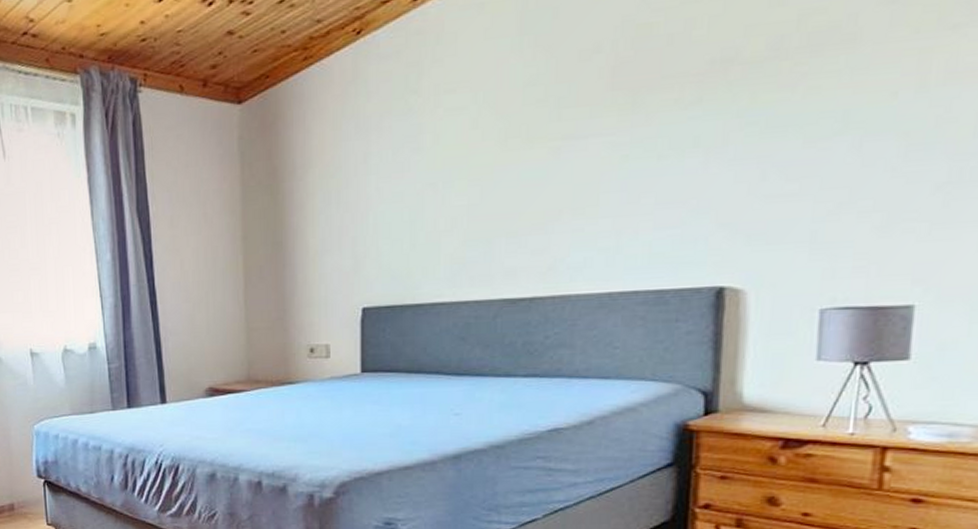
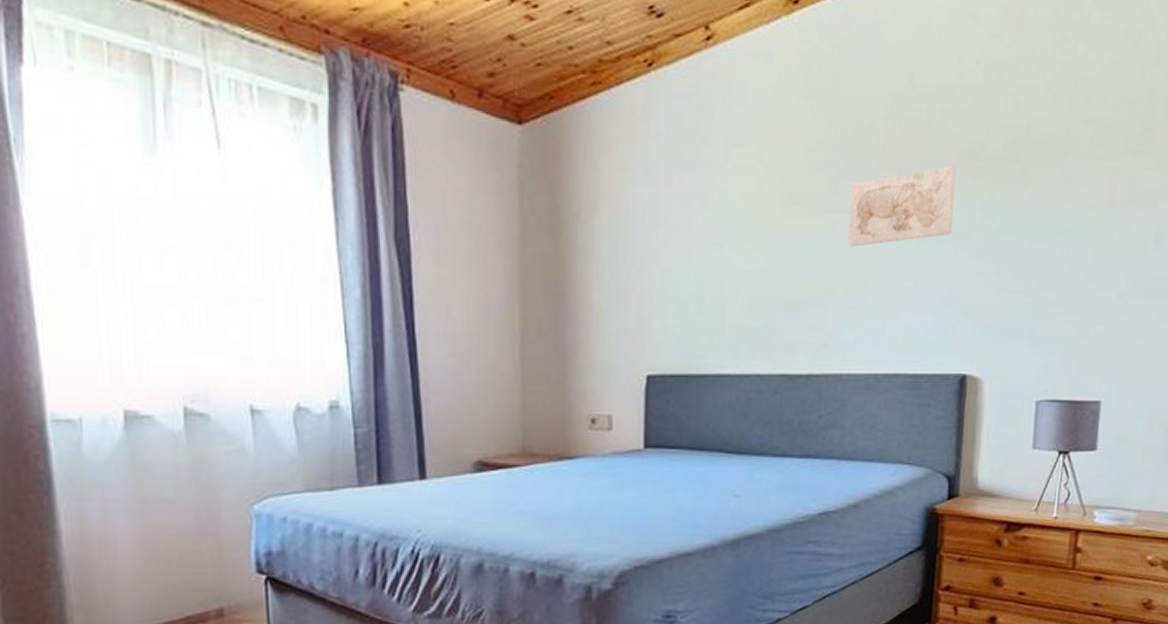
wall art: none [574,75,704,171] -> present [848,165,956,247]

